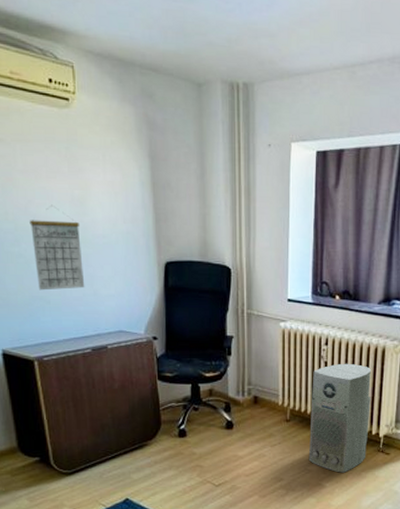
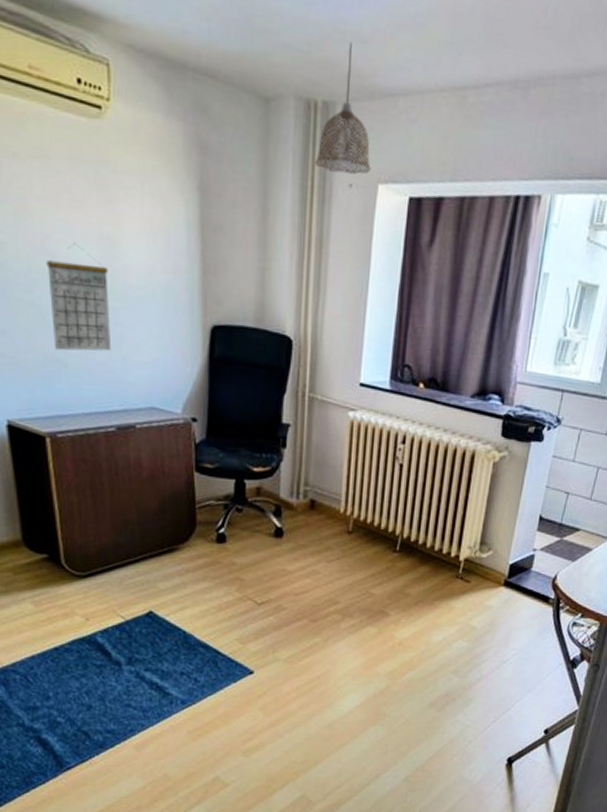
pendant lamp: none [240,37,285,137] -> present [315,42,372,174]
air purifier: present [308,363,371,473] -> none [371,467,456,600]

